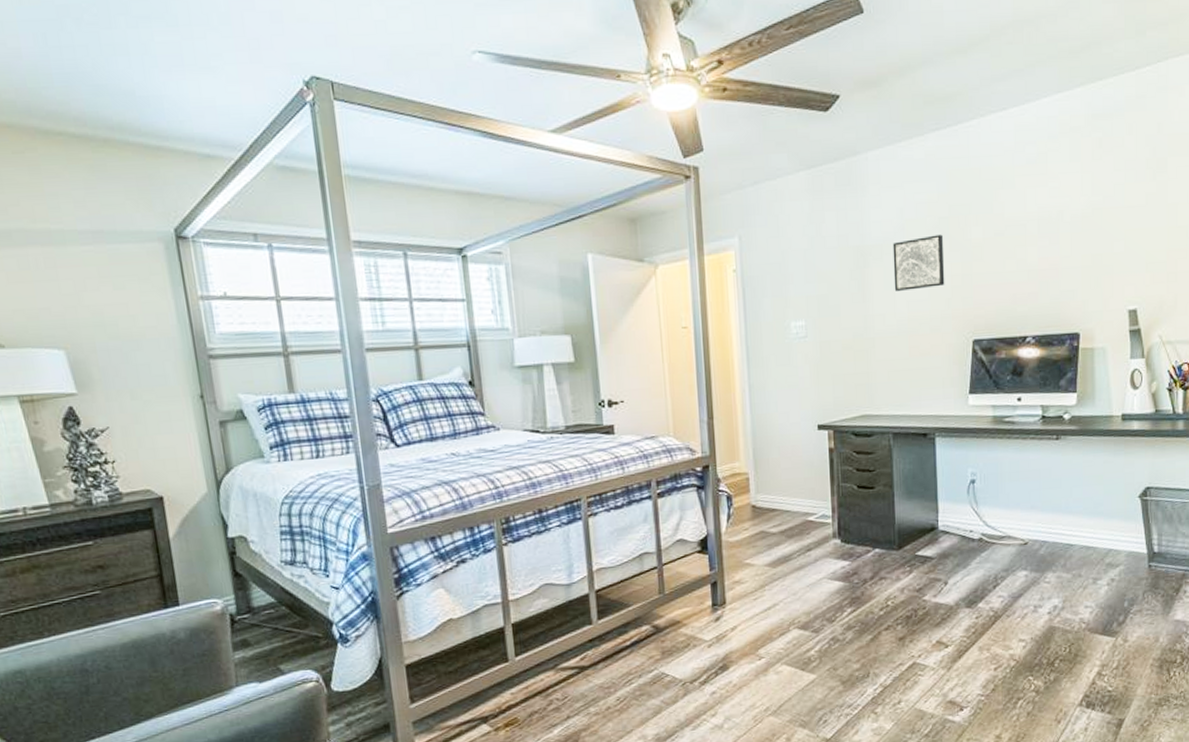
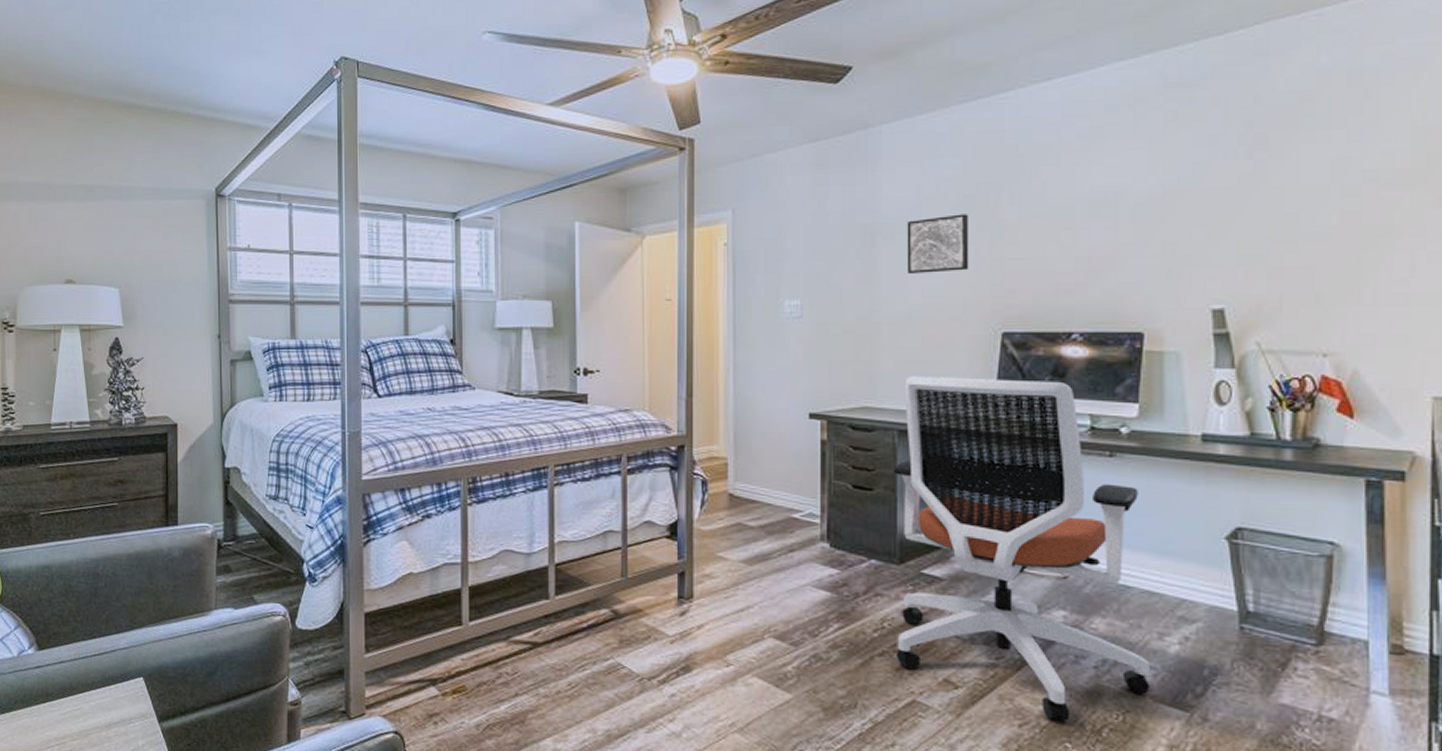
office chair: none [889,379,1087,661] -> present [892,375,1150,721]

